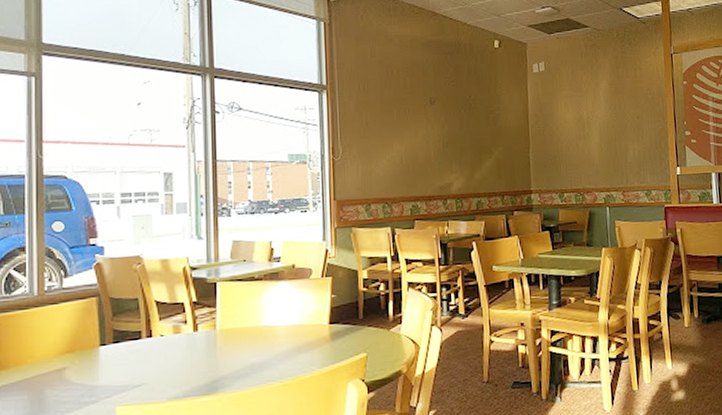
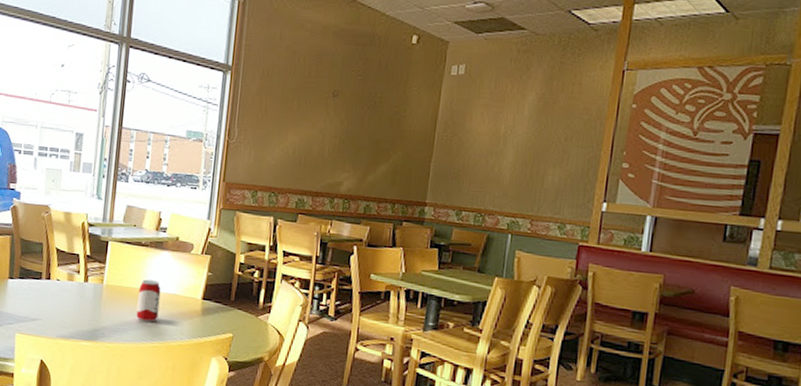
beverage can: none [258,314,284,361] -> present [136,279,161,322]

